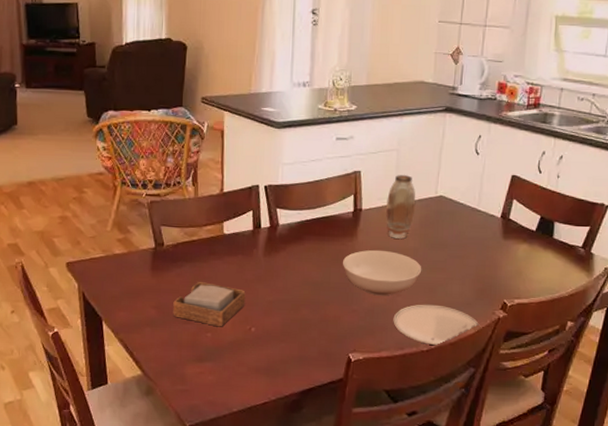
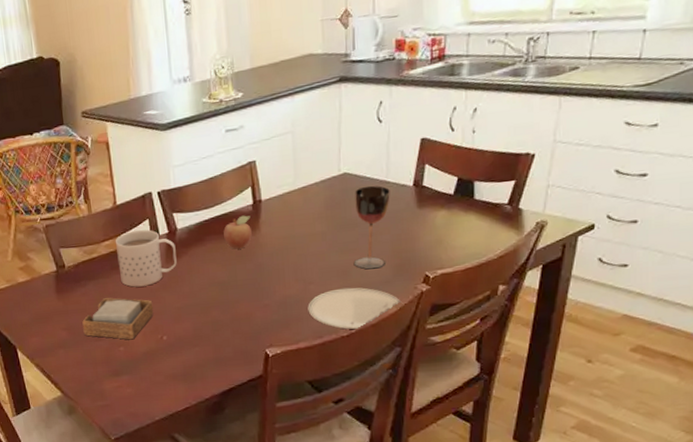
mug: none [216,220,275,276] -> present [115,229,177,287]
fruit: none [322,221,350,253] -> present [224,215,252,250]
bowl: present [342,250,422,296] -> none [247,239,333,287]
vase: present [386,175,416,239] -> none [287,157,319,225]
wineglass: none [441,211,480,290] -> present [354,185,390,270]

